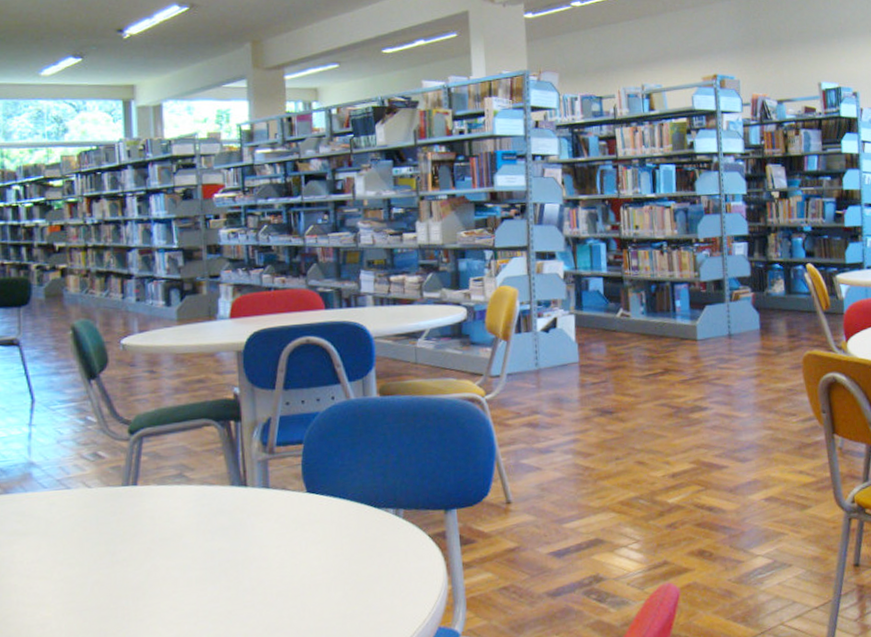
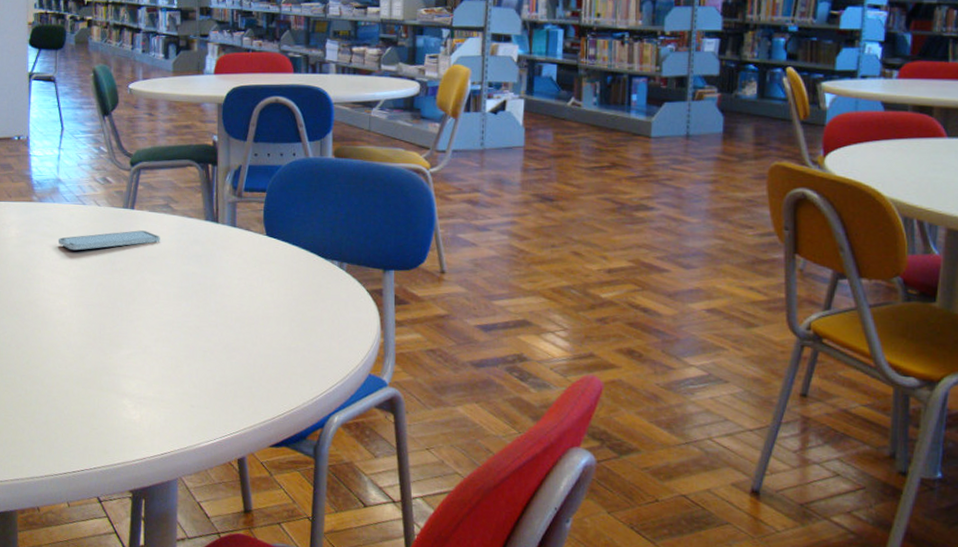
smartphone: none [34,508,174,547] -> present [58,230,160,251]

